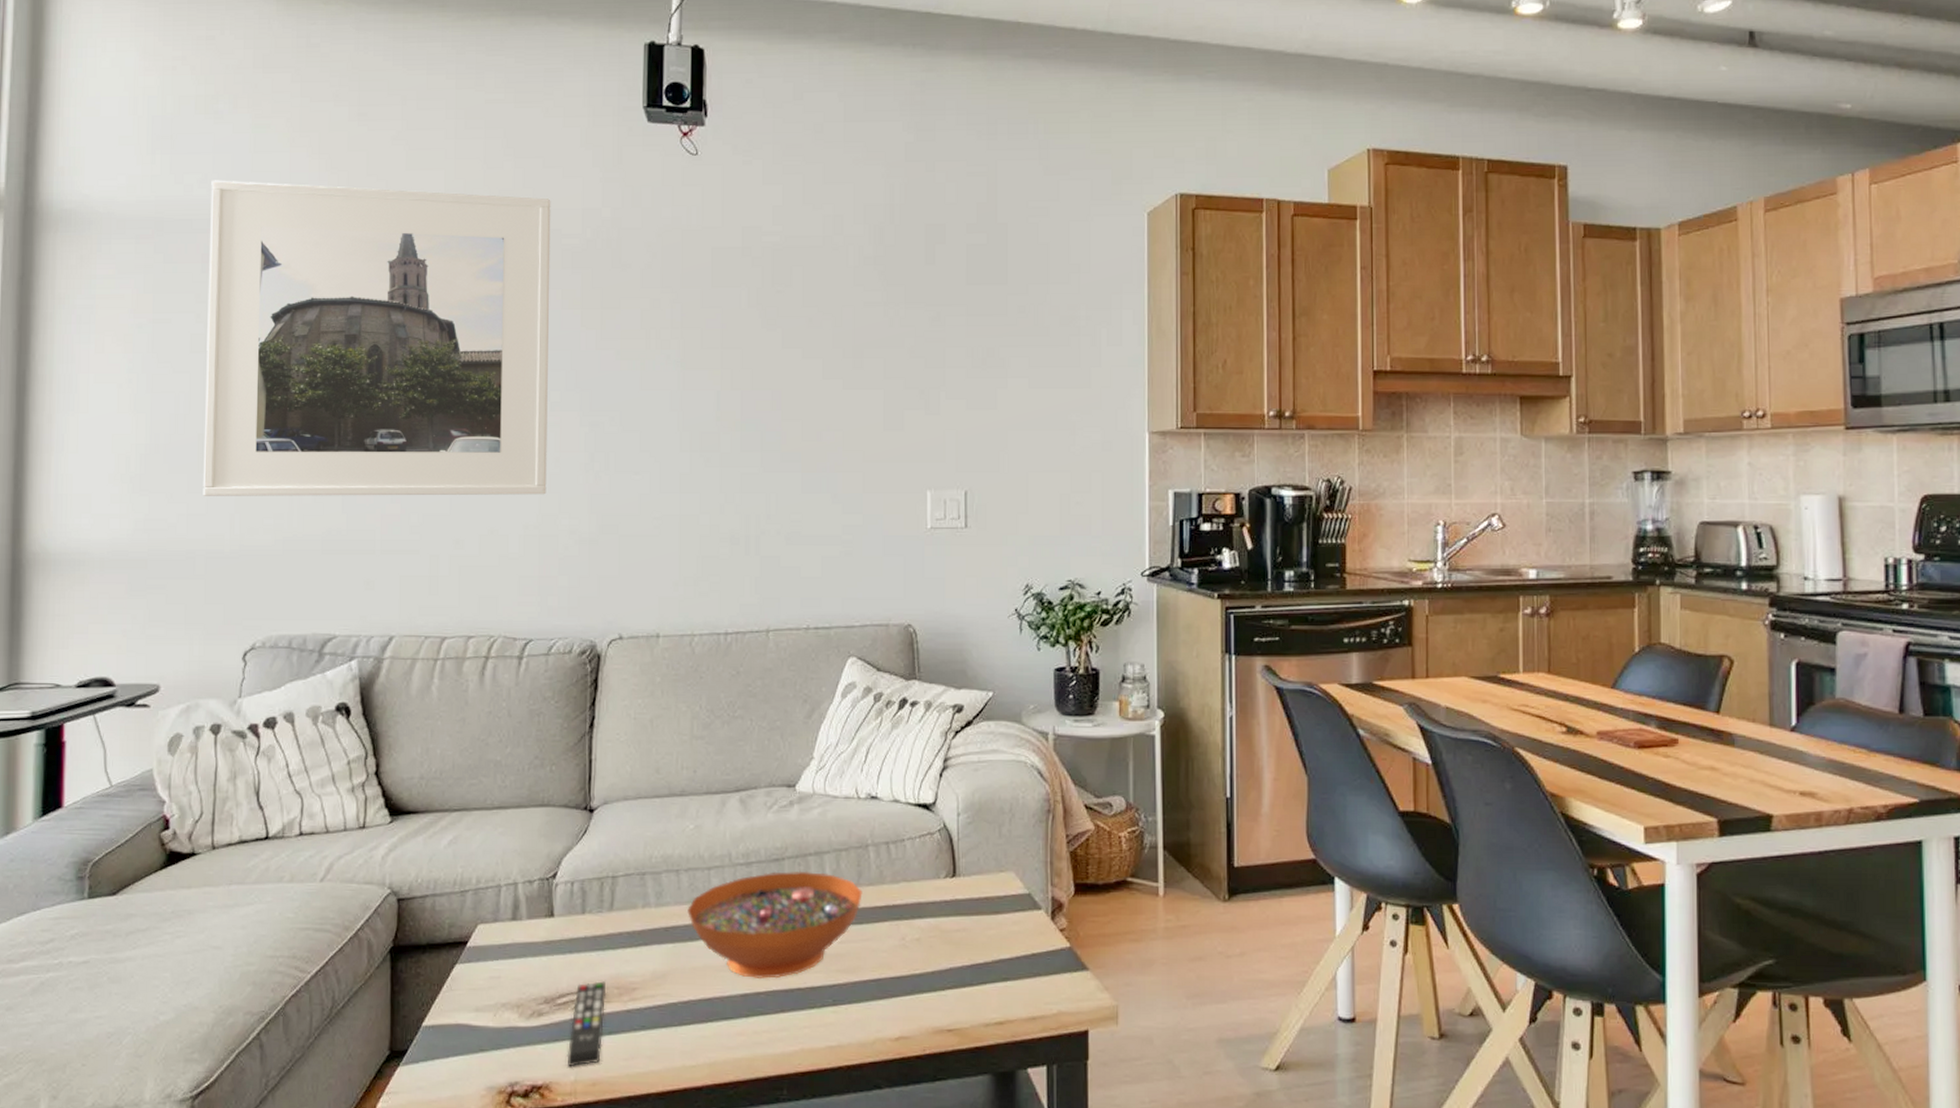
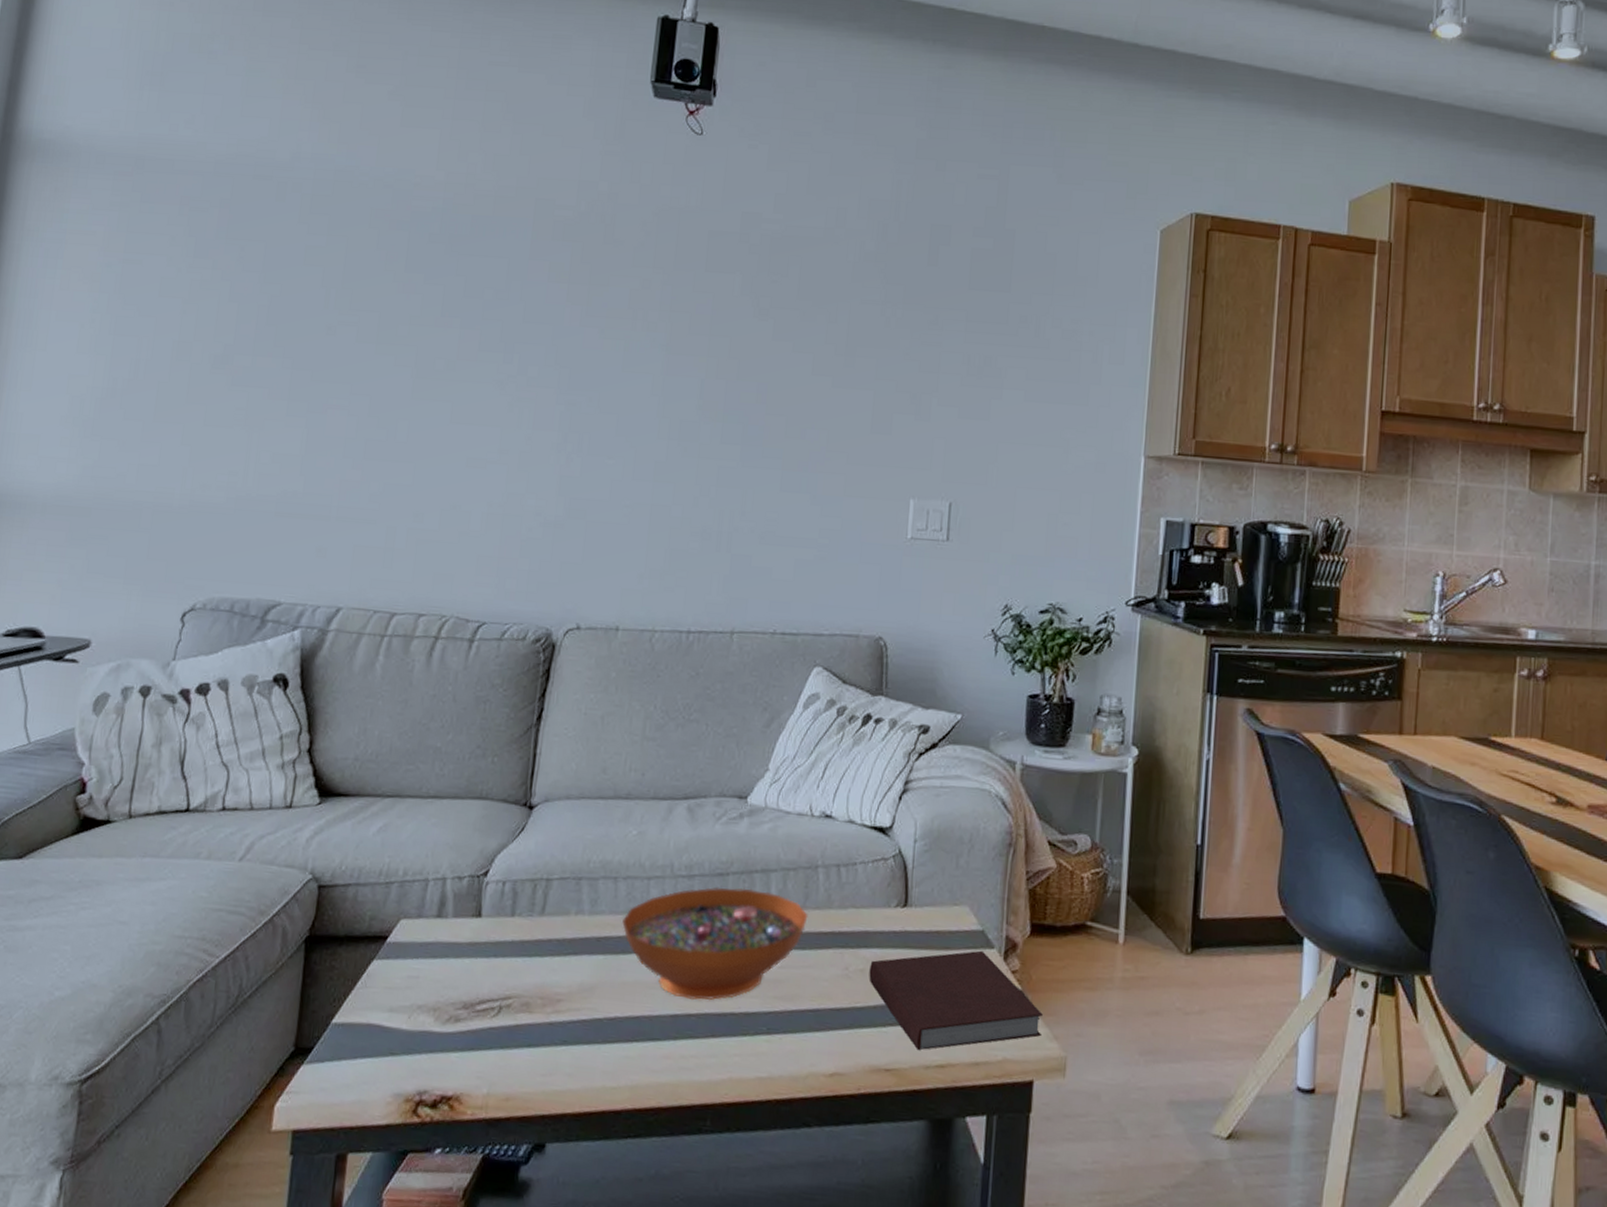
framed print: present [203,180,551,496] -> none [156,121,547,473]
remote control: present [567,981,607,1067] -> none [481,989,529,1080]
notebook: none [925,912,1092,1010] -> present [869,950,1043,1051]

